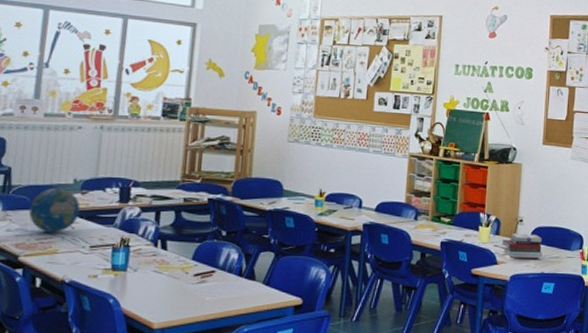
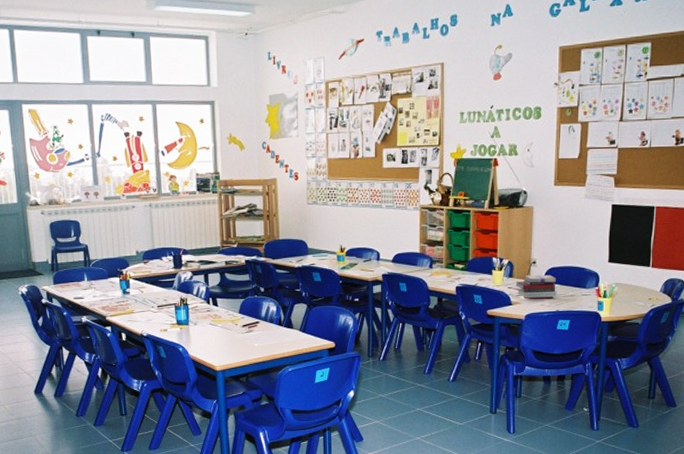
globe: present [29,187,81,233] -> none [107,259,145,297]

